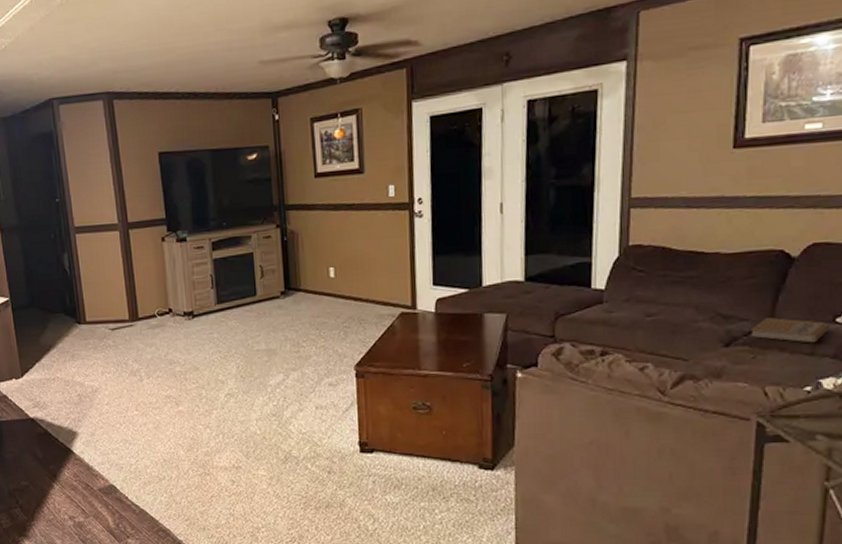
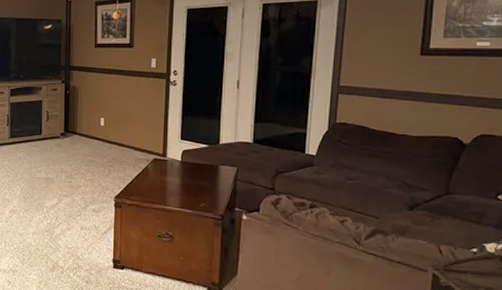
book: present [750,316,829,343] -> none [430,189,492,214]

